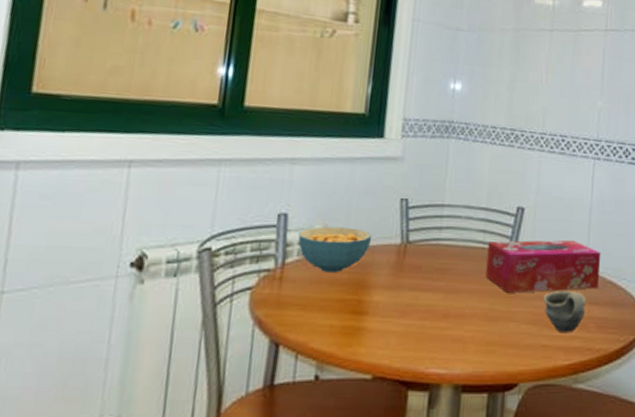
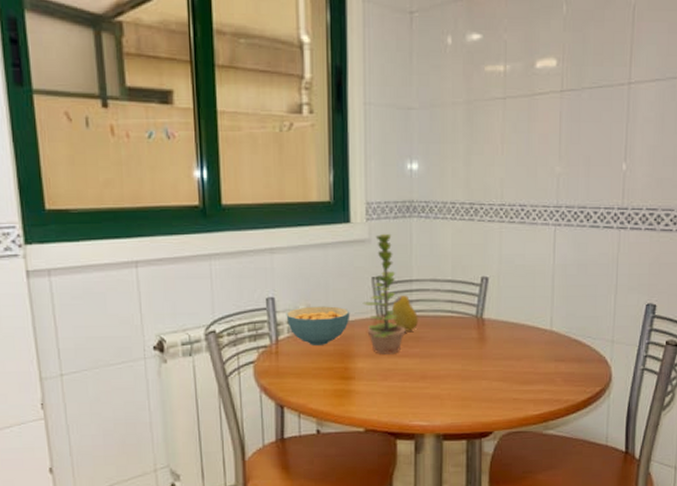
plant: none [387,152,432,287] -> present [362,233,406,354]
fruit: none [419,221,448,262] -> present [392,295,419,331]
tissue box: present [485,240,601,293] -> none [456,304,566,355]
cup: present [544,291,587,334] -> none [512,351,553,388]

